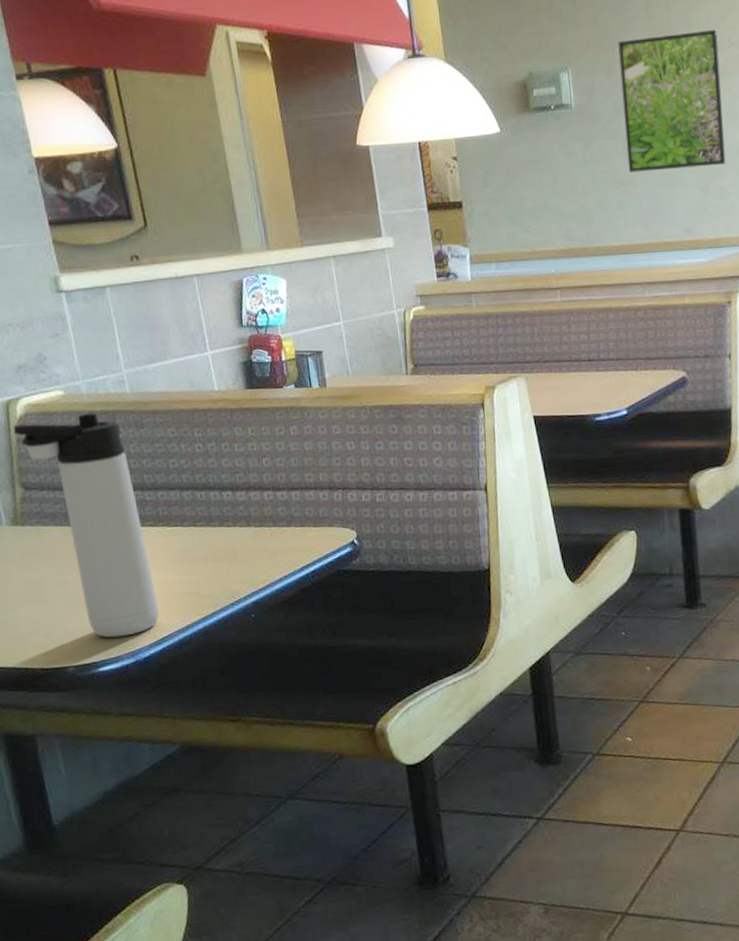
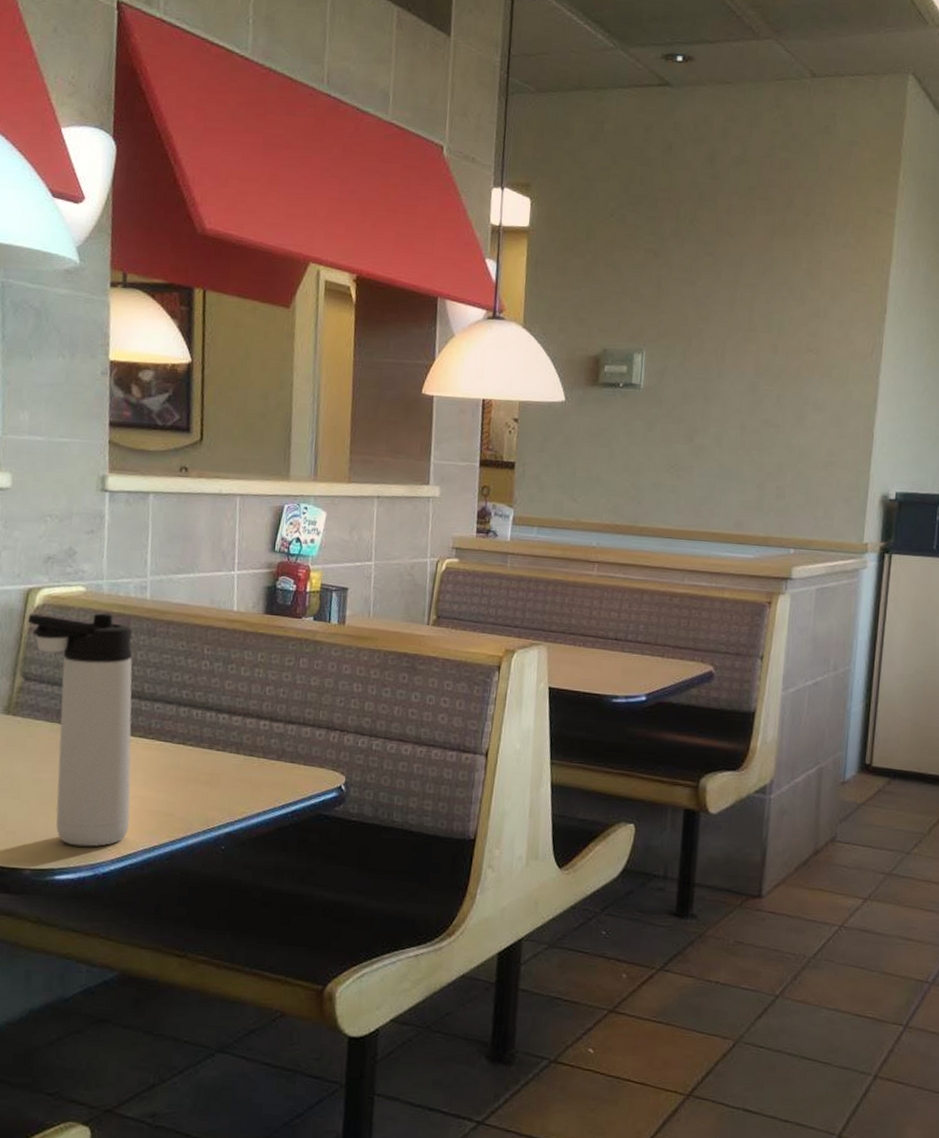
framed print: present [618,29,726,173] -> none [687,331,797,465]

